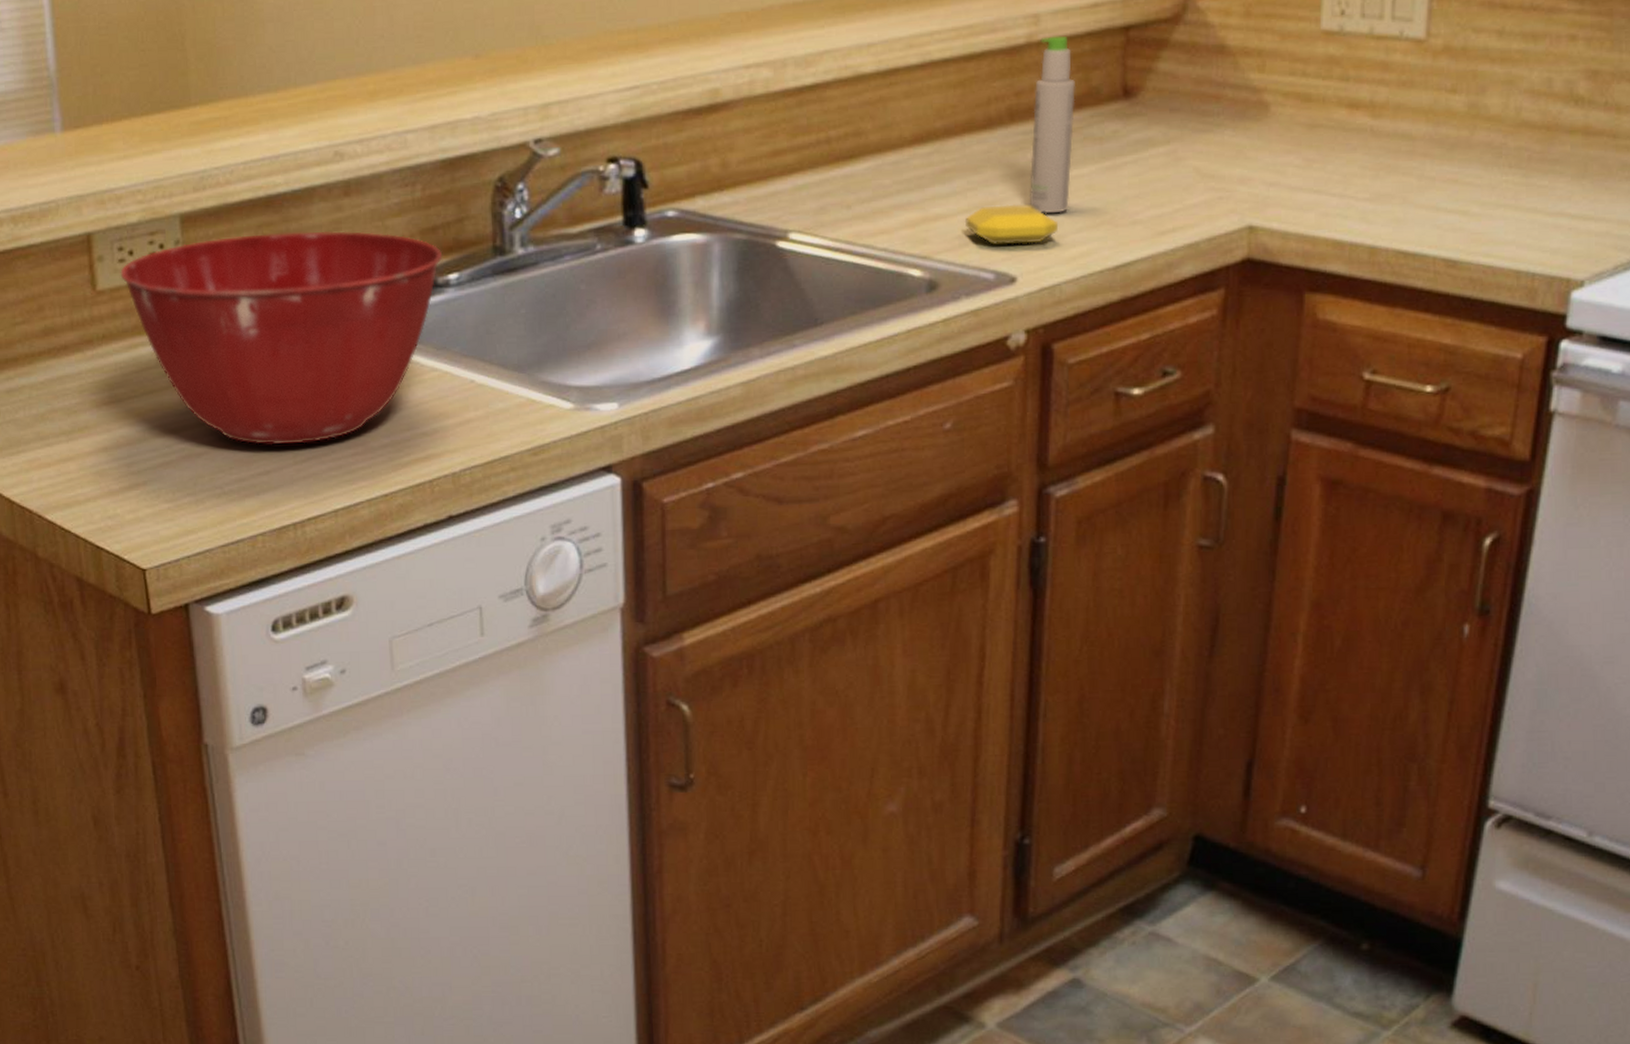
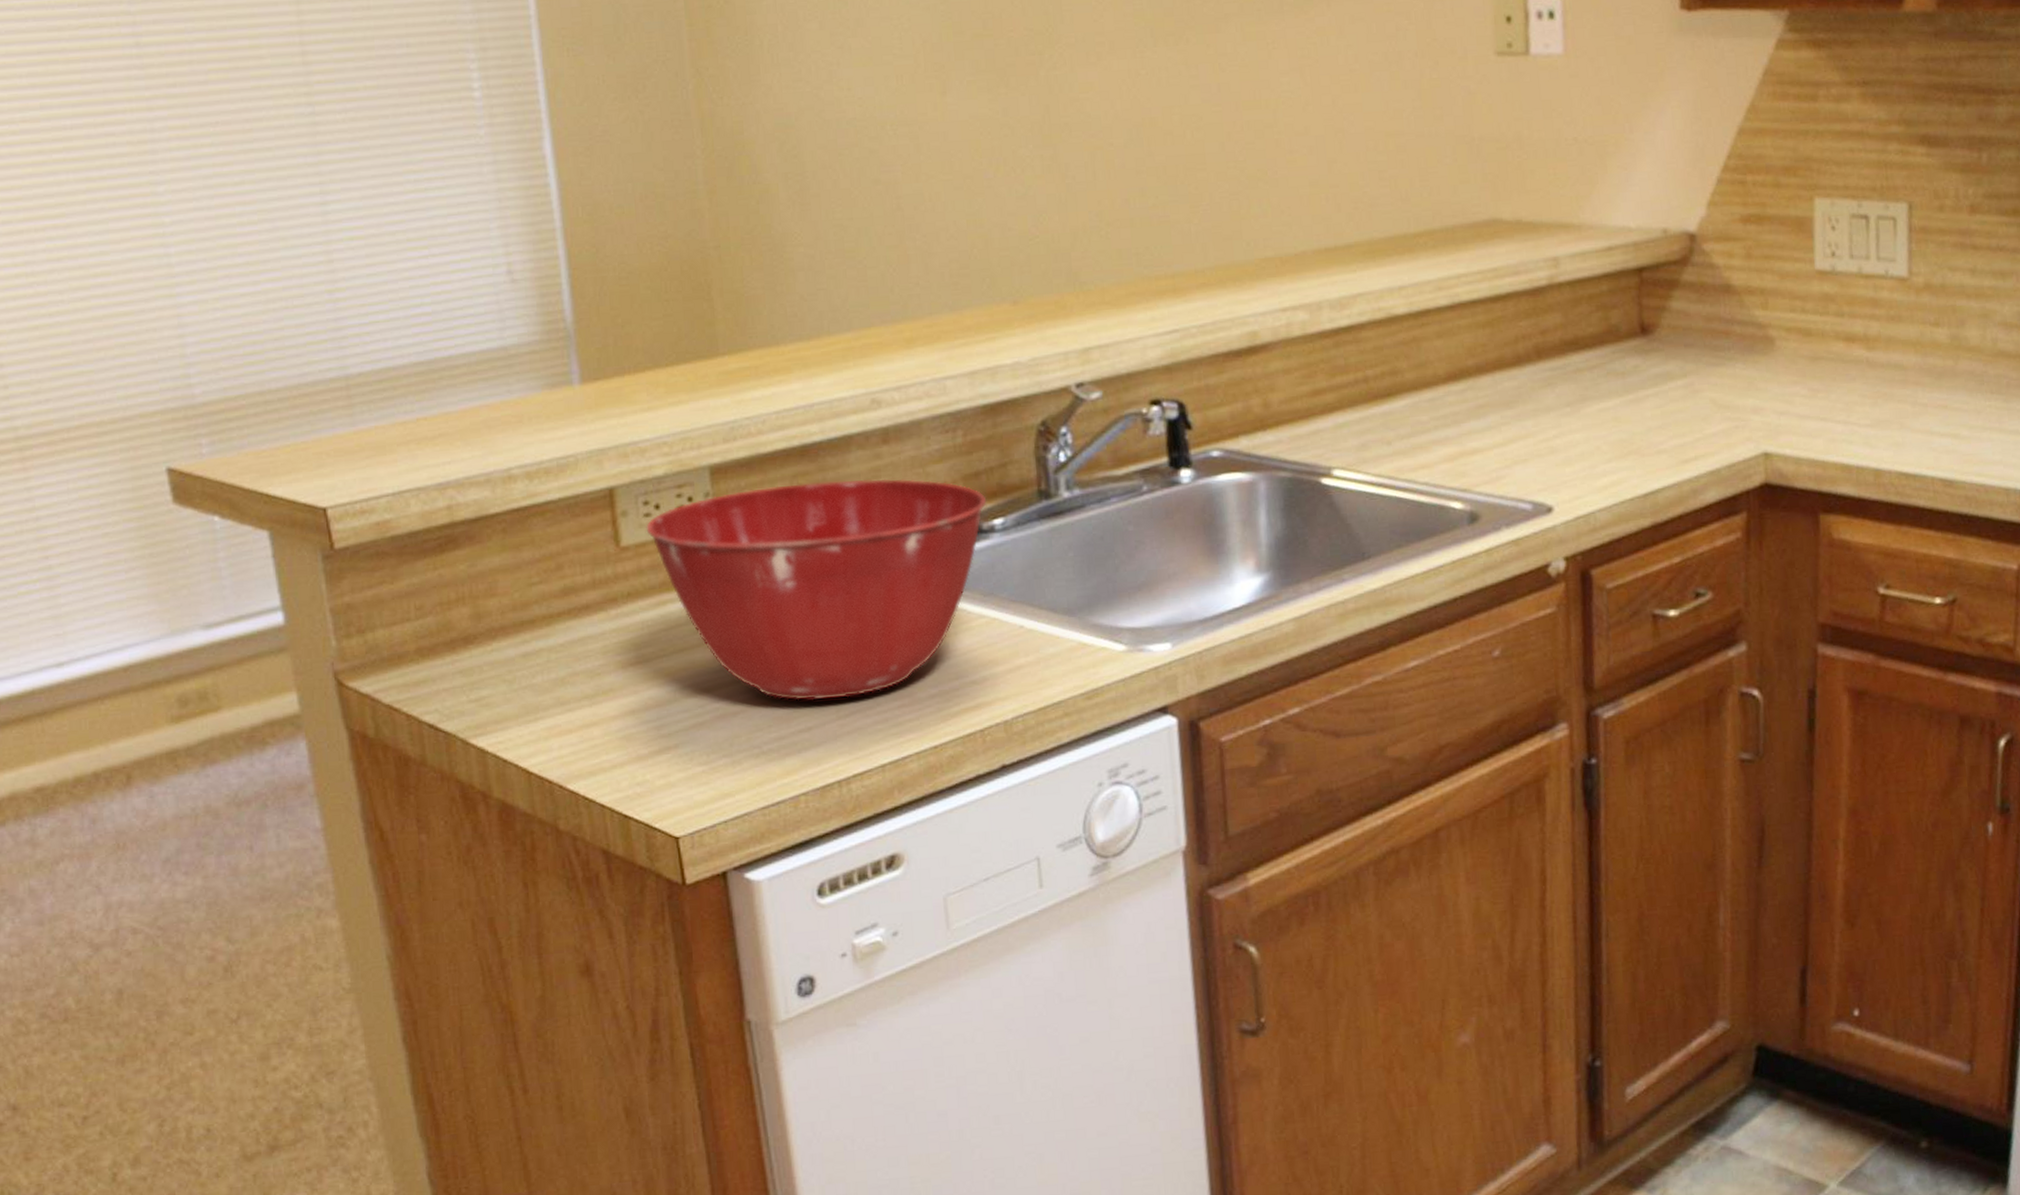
soap bar: present [965,204,1059,245] -> none [1501,437,1589,476]
bottle: present [1029,36,1076,213] -> none [1558,277,1598,445]

